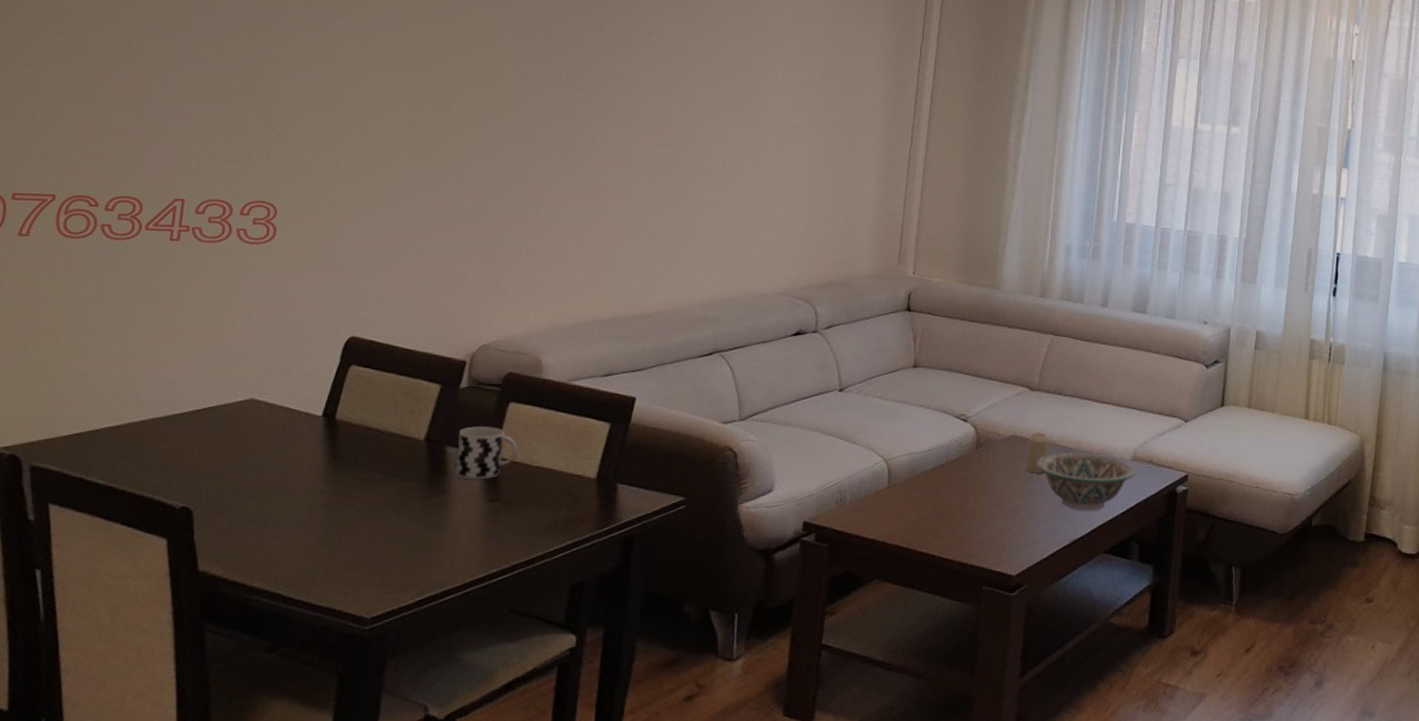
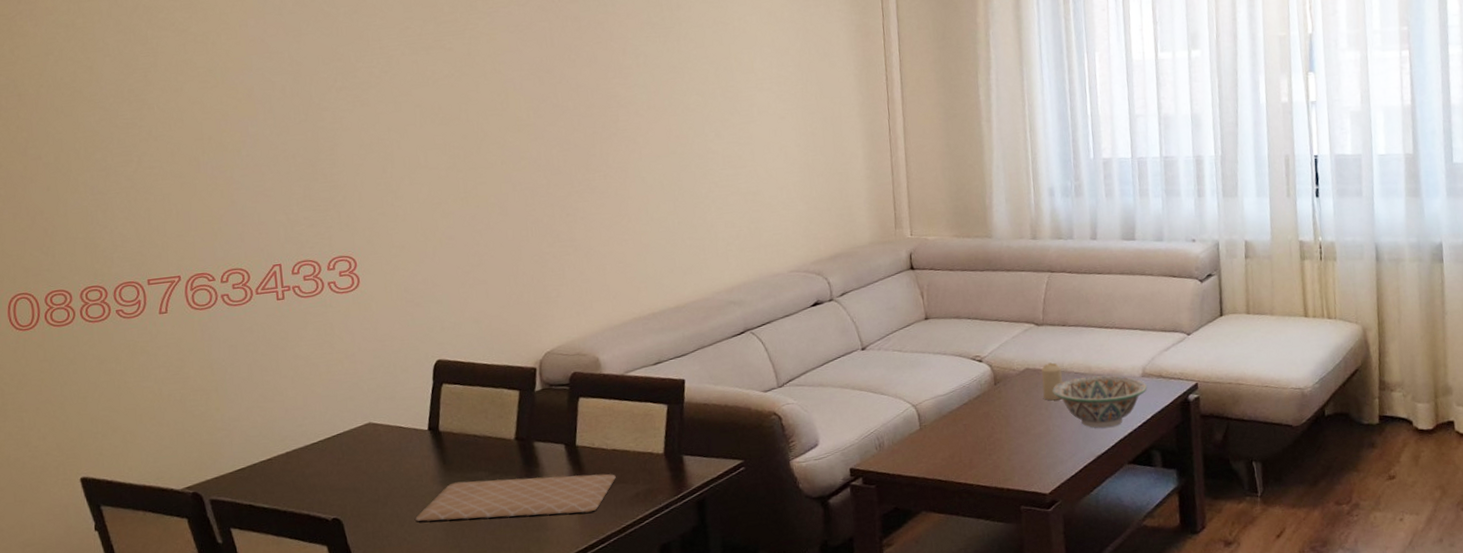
placemat: none [284,482,535,536] -> present [415,473,616,522]
cup: present [454,426,517,480] -> none [541,420,593,468]

